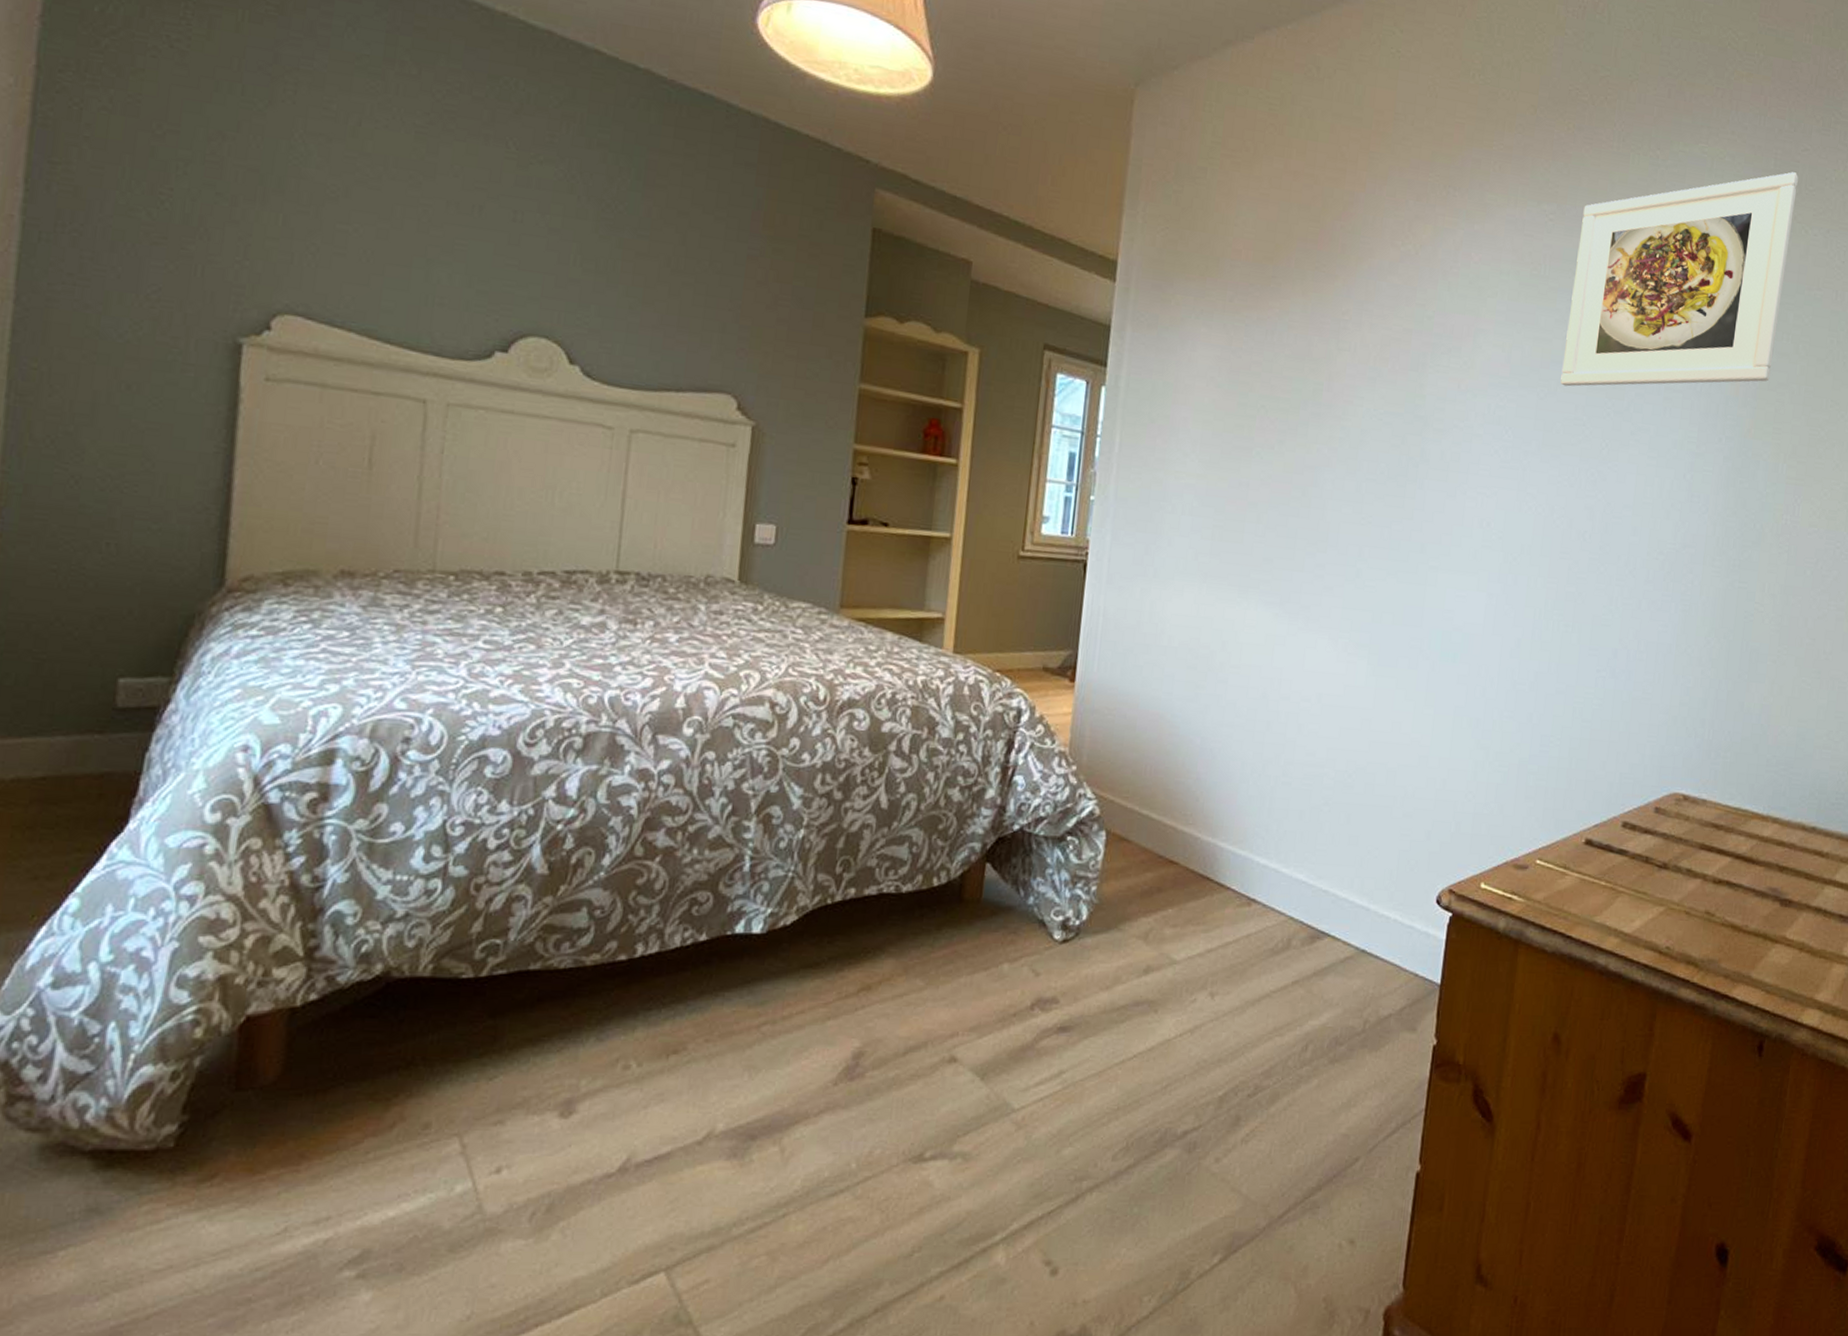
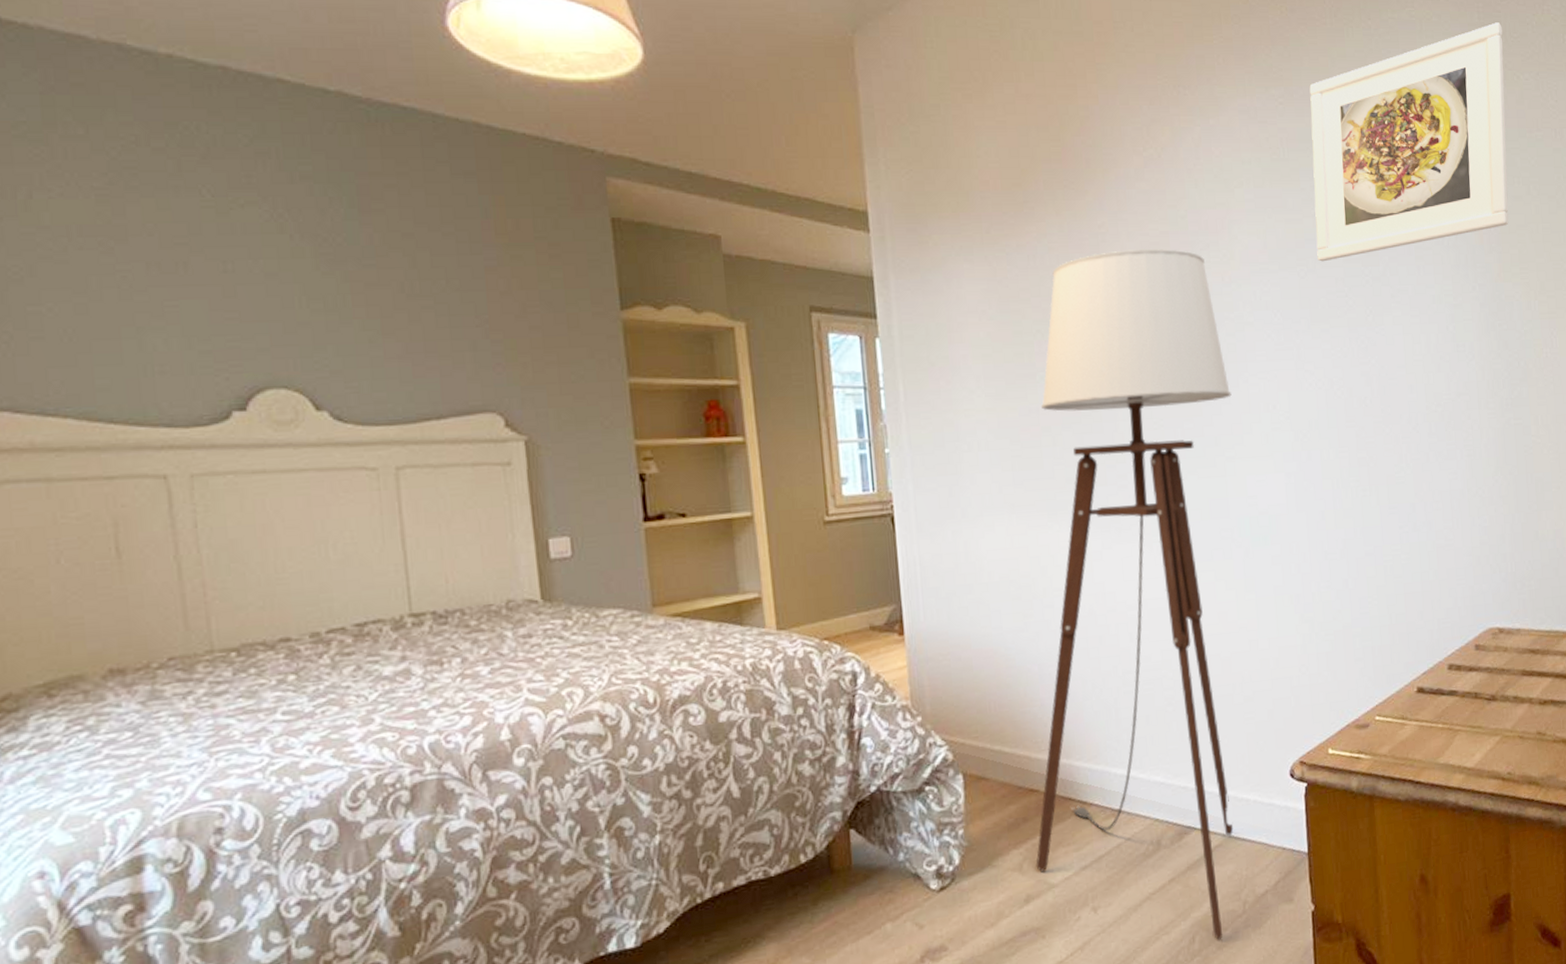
floor lamp: none [1161,340,1447,1054] -> present [1035,248,1234,940]

